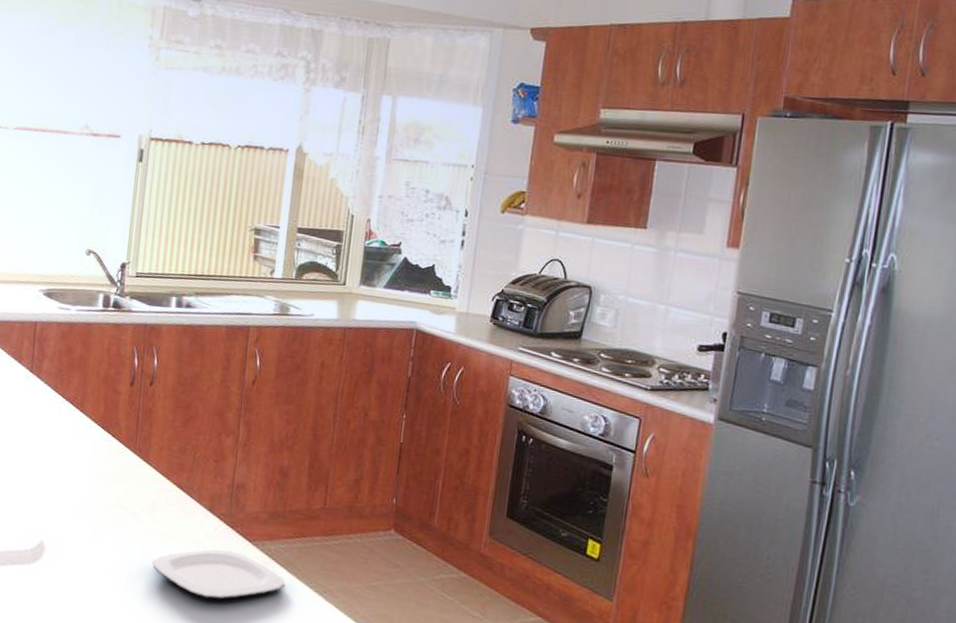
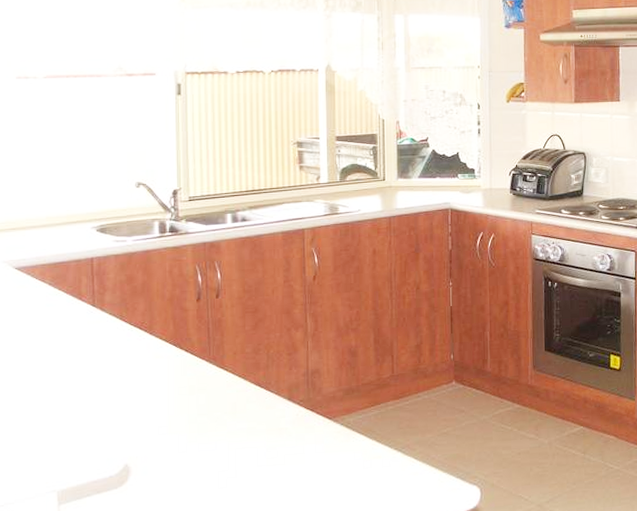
plate: present [152,549,285,600] -> none [241,431,367,479]

